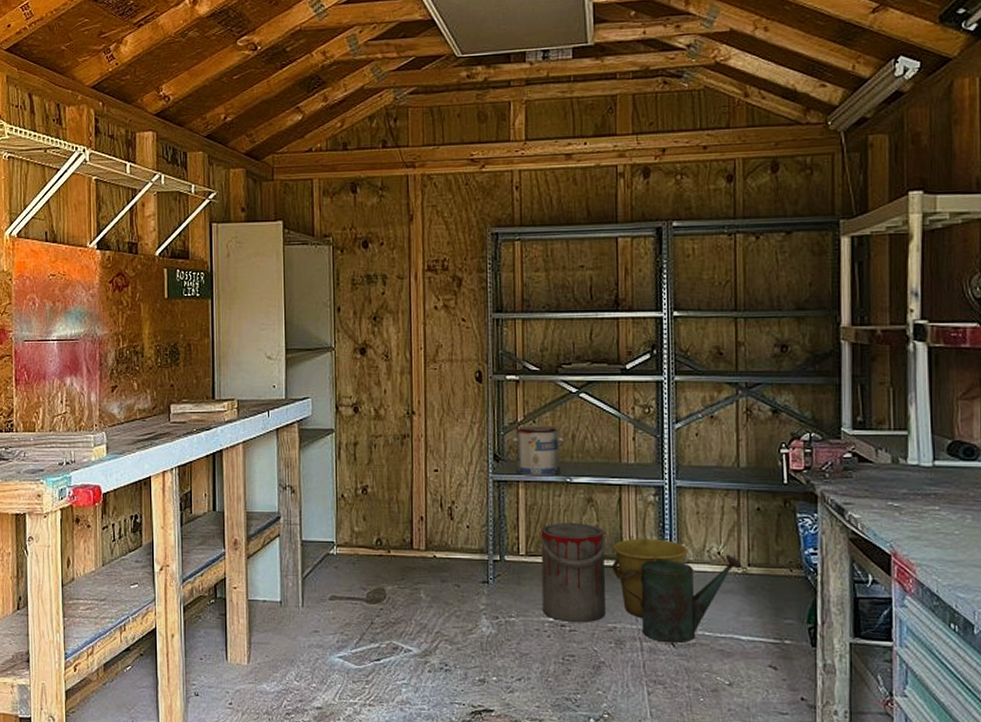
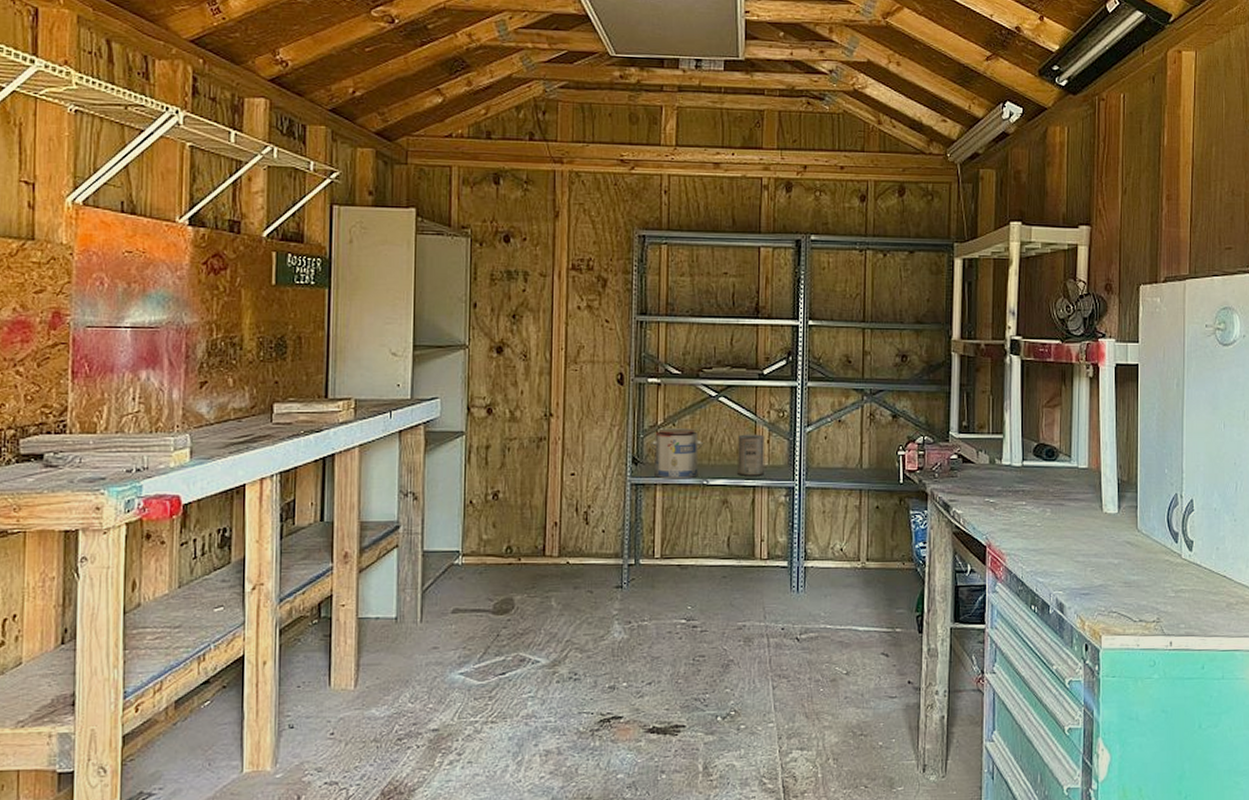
paint can: present [541,522,607,623] -> none [675,524,740,624]
paint can: none [601,431,630,474] -> present [738,434,765,476]
bucket: present [611,538,688,618] -> none [743,537,814,615]
watering can: present [622,554,742,644] -> none [753,550,862,638]

